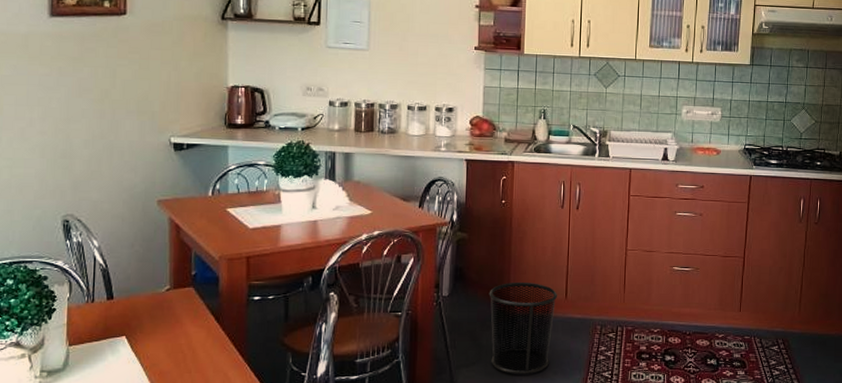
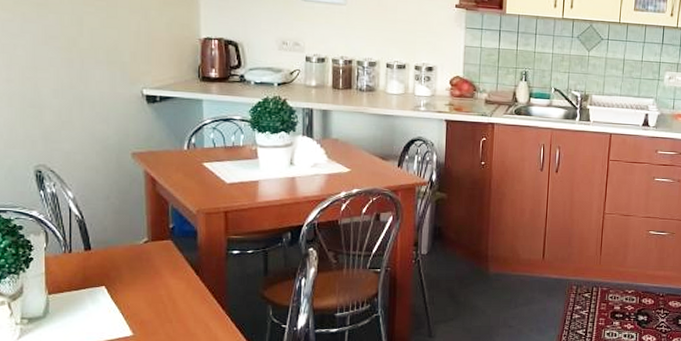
waste bin: present [489,282,557,375] -> none [467,242,535,331]

